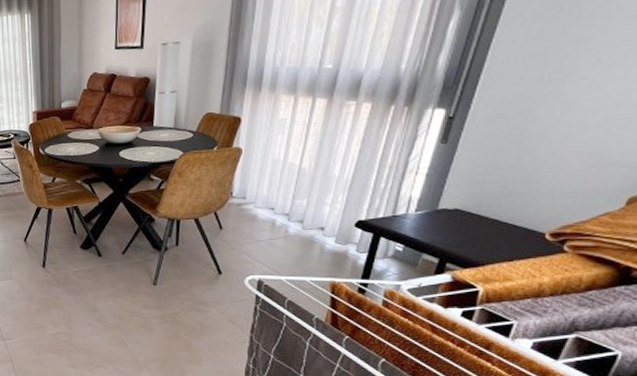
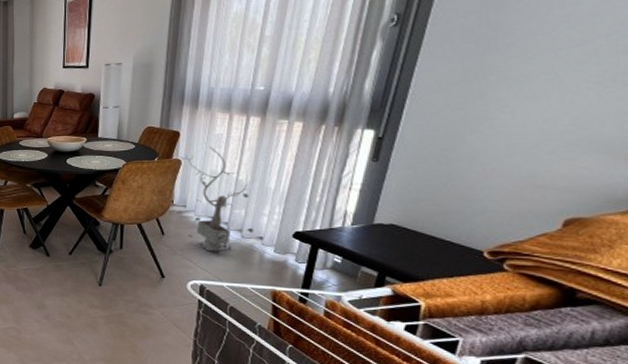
potted tree: none [239,132,316,245] -> present [179,146,254,252]

